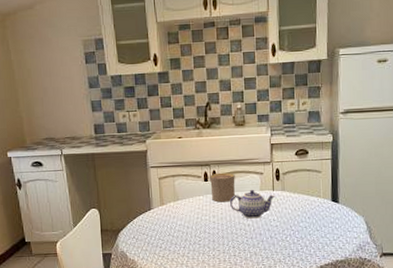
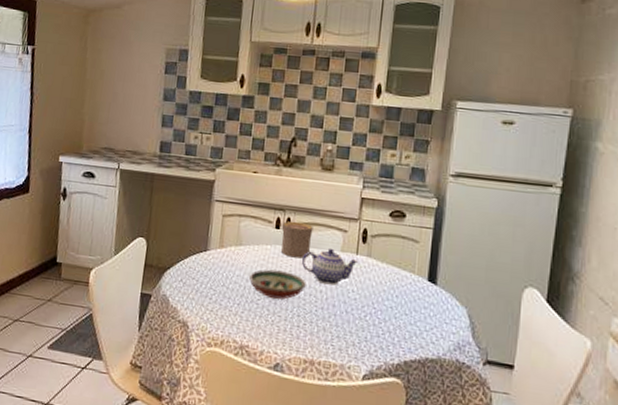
decorative bowl: none [189,214,236,238] -> present [249,269,306,300]

